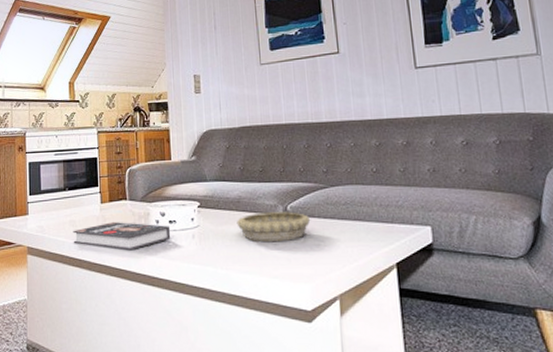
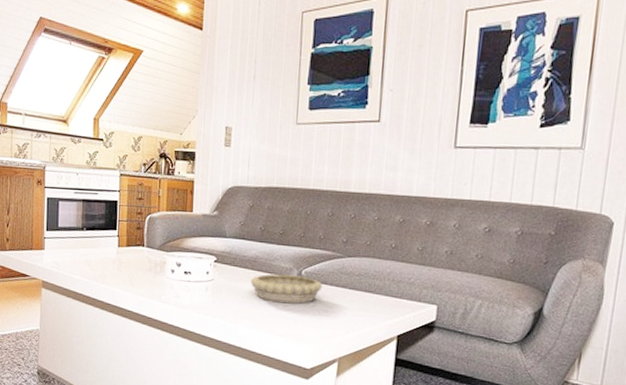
book: present [73,222,171,251] -> none [88,266,185,296]

